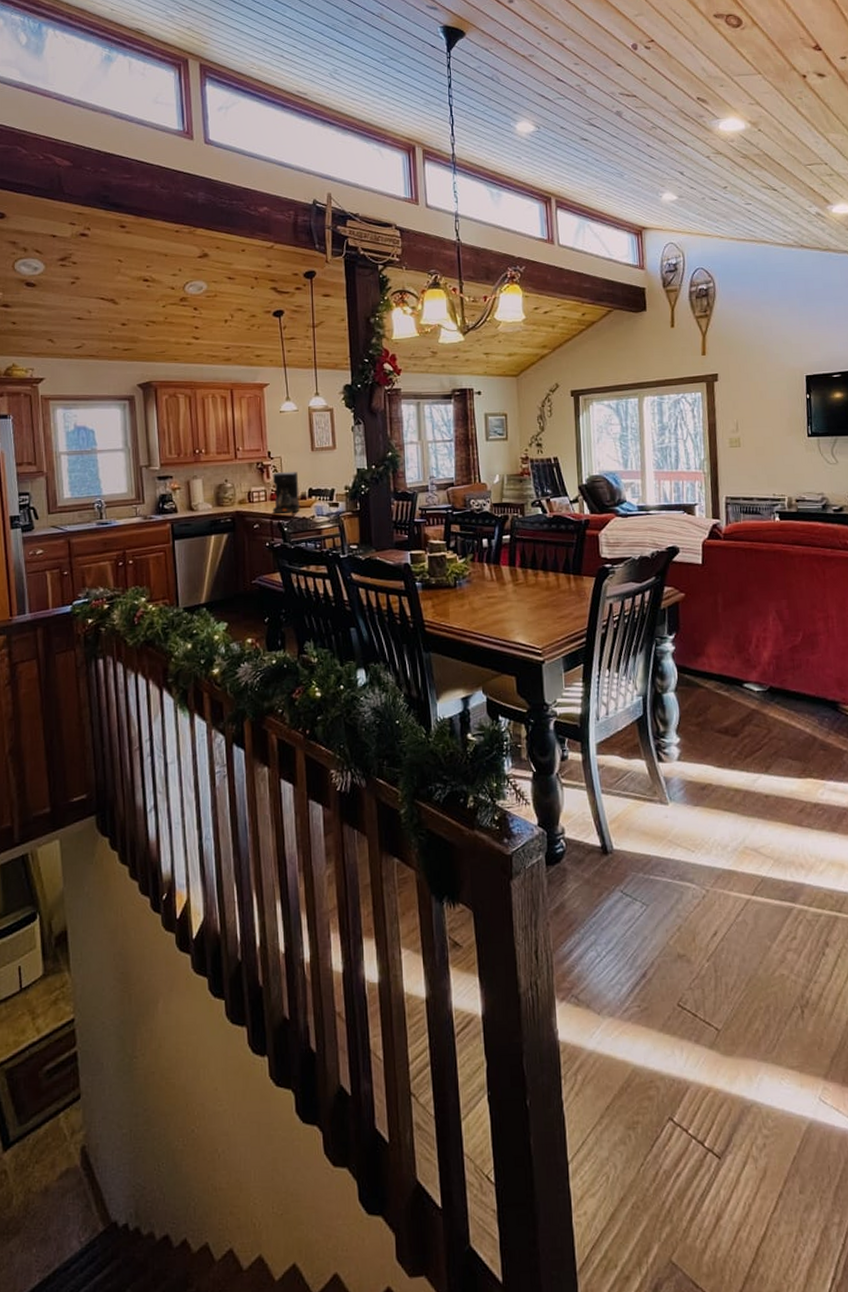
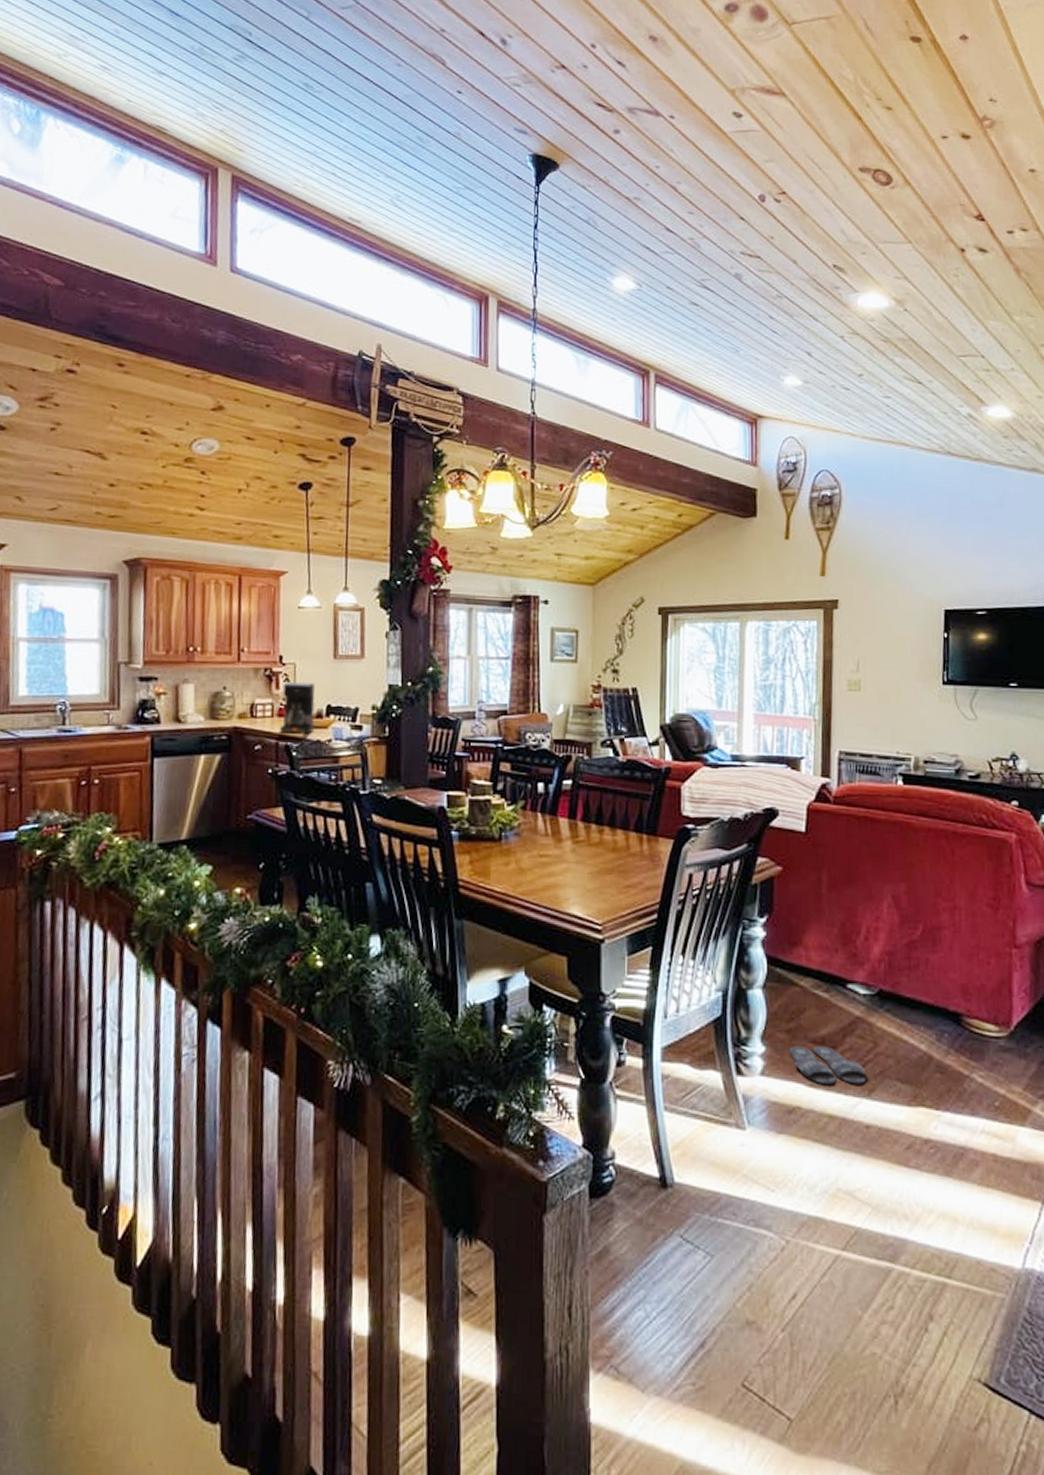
slippers: none [699,734,764,766] -> present [789,1045,867,1086]

